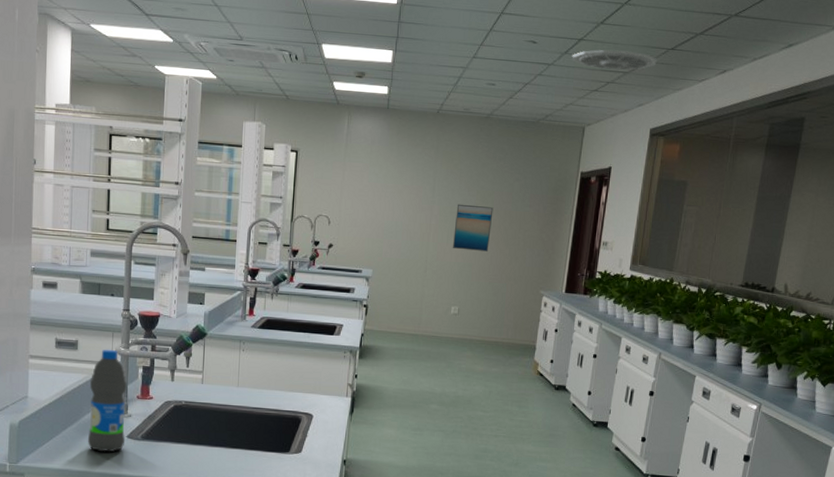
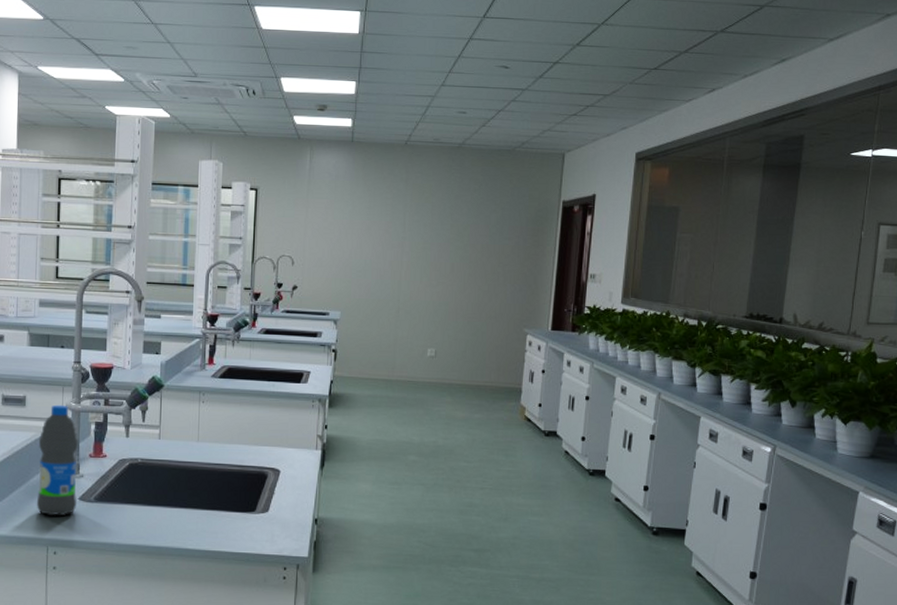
wall art: present [452,204,494,252] -> none [426,239,469,289]
ceiling vent: present [572,49,657,71] -> none [547,72,639,93]

